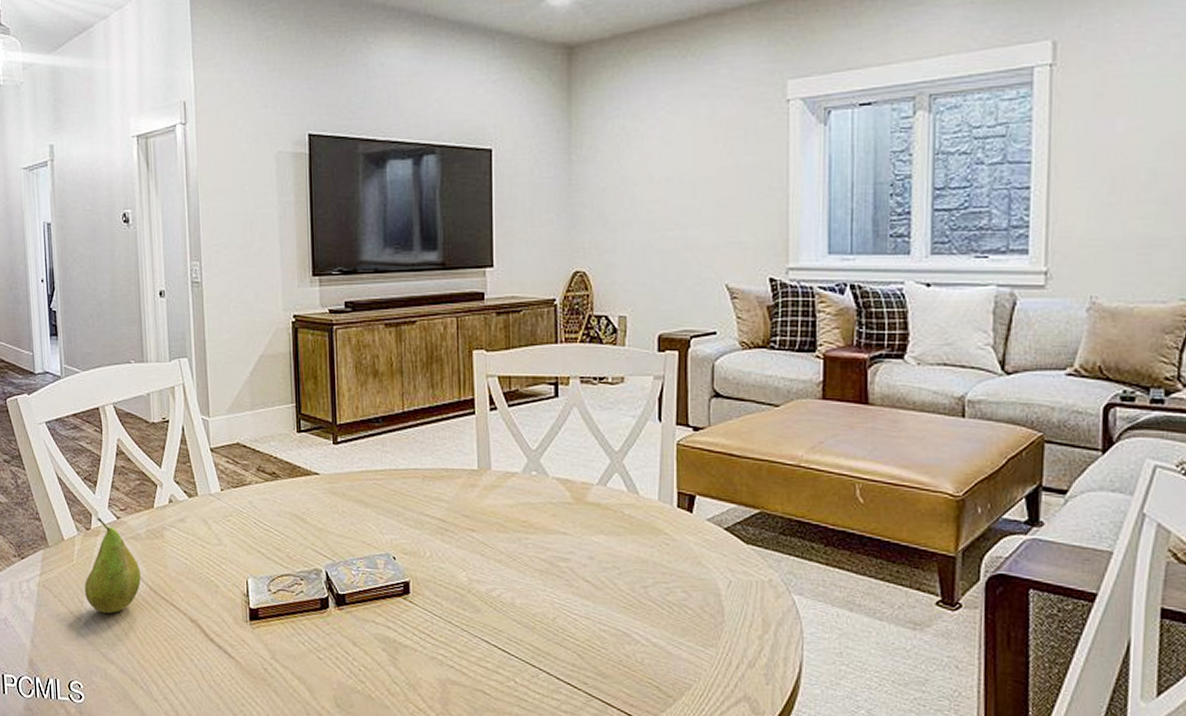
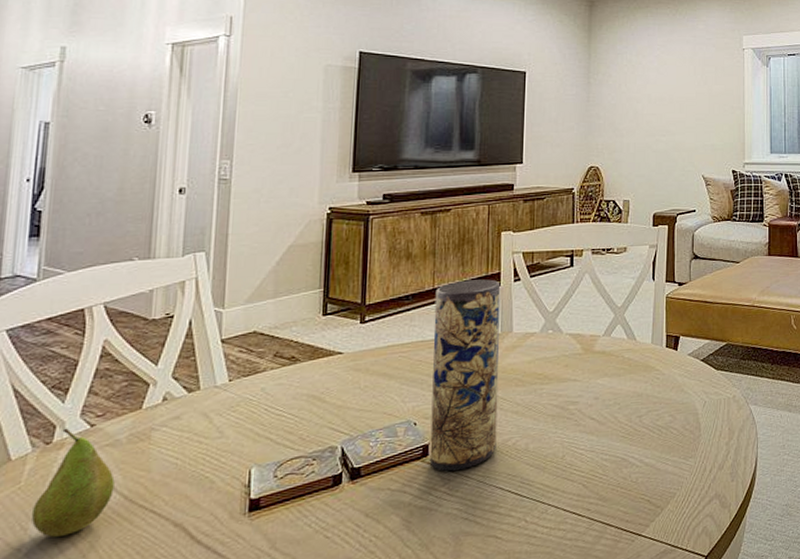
vase: none [405,405,480,614] -> present [429,279,501,471]

